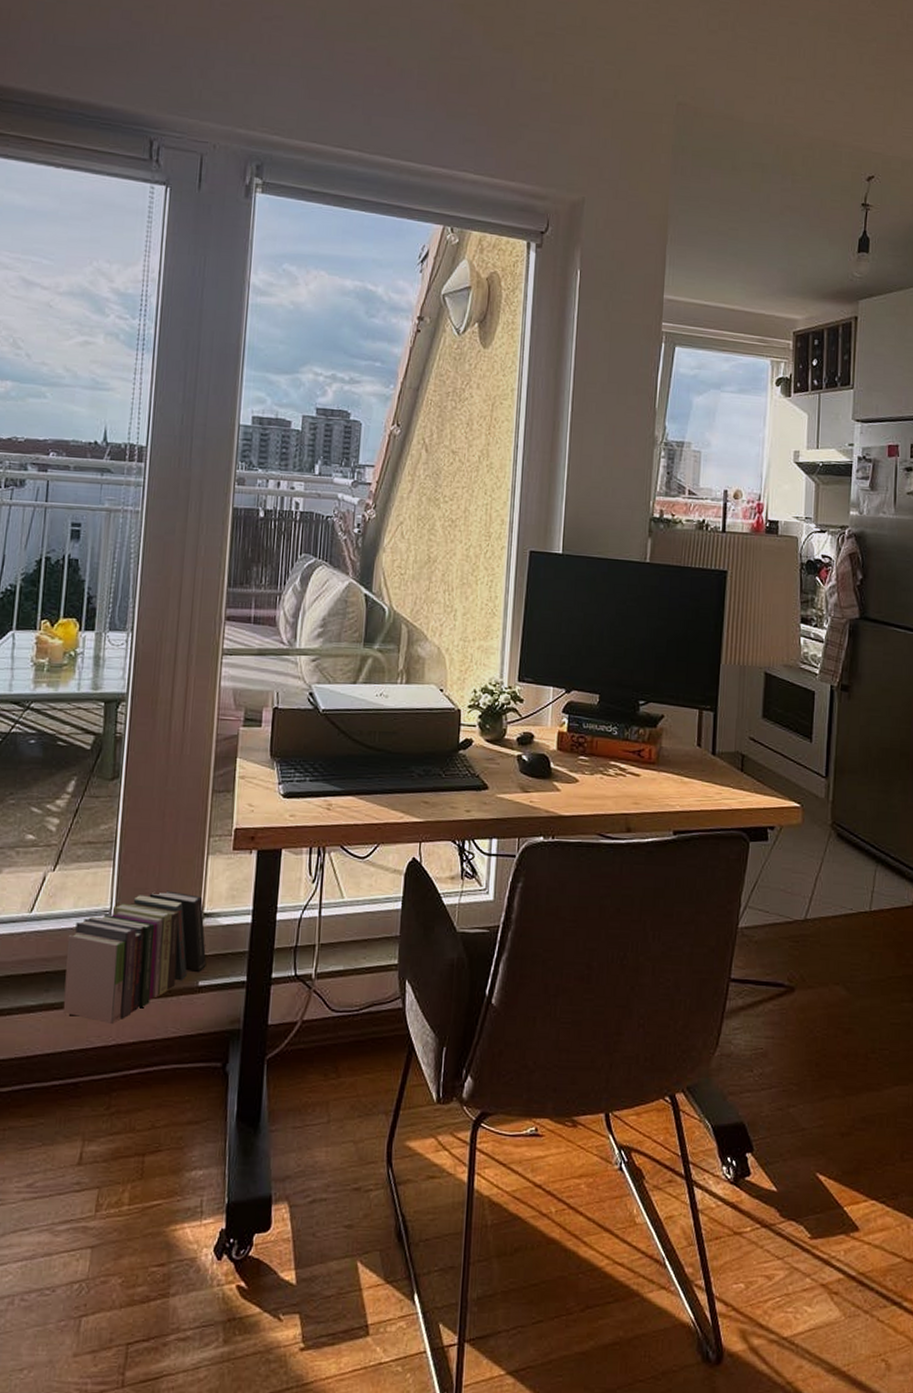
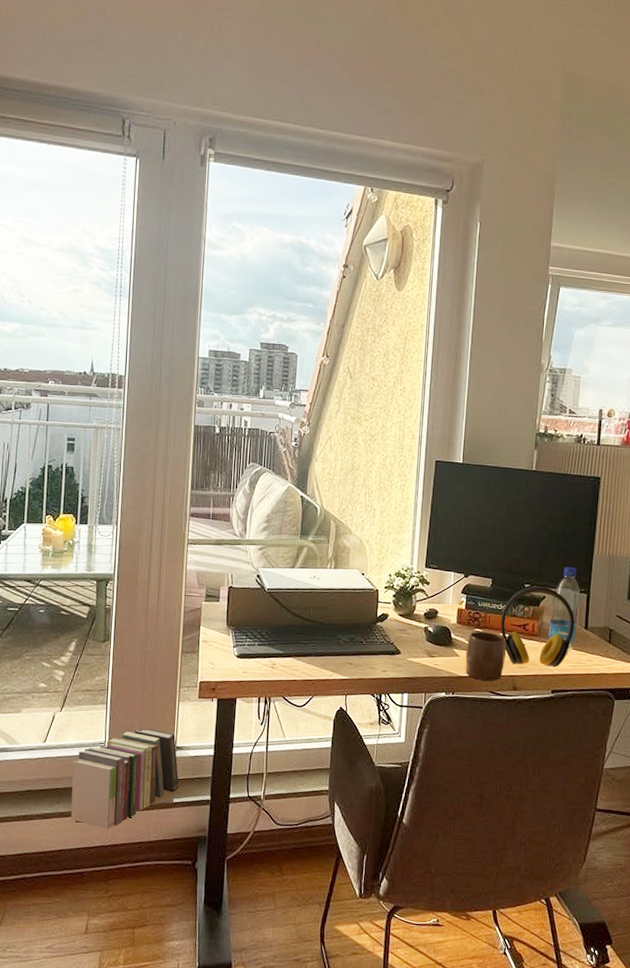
mug: none [567,760,618,821] -> present [465,631,507,681]
headphones: none [610,701,701,803] -> present [500,585,575,667]
bottle: none [668,678,706,787] -> present [548,566,581,655]

